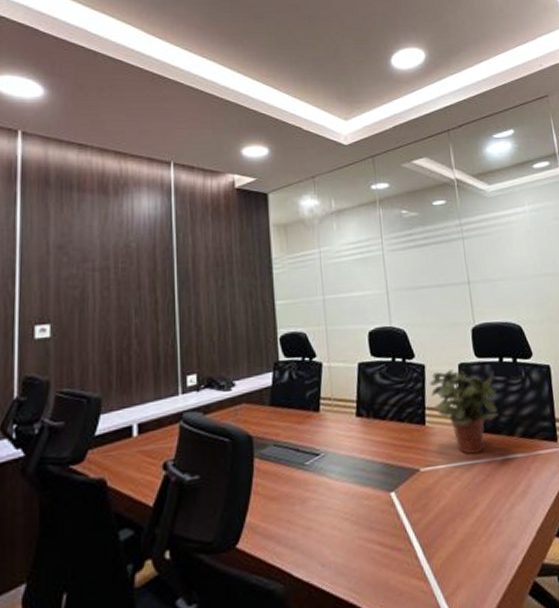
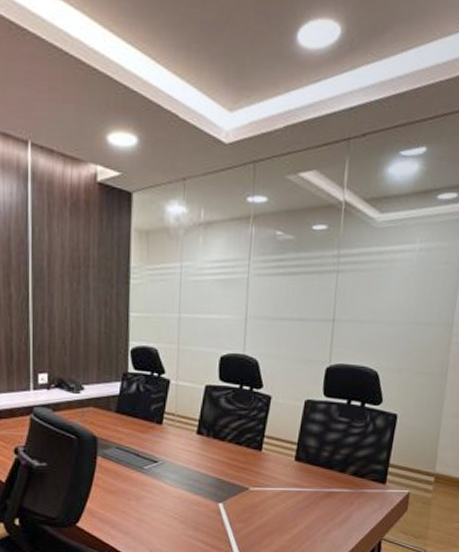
potted plant: present [429,368,498,454] -> none [272,403,338,483]

